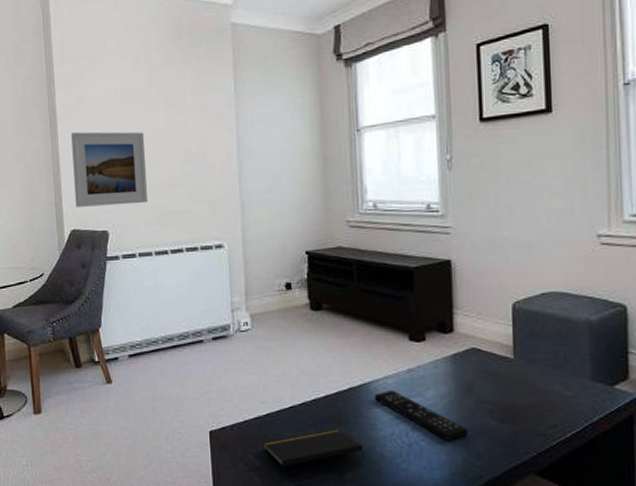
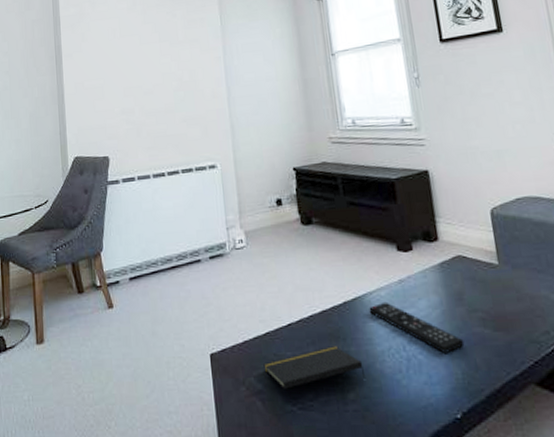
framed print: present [71,131,149,207] -> none [75,64,146,135]

